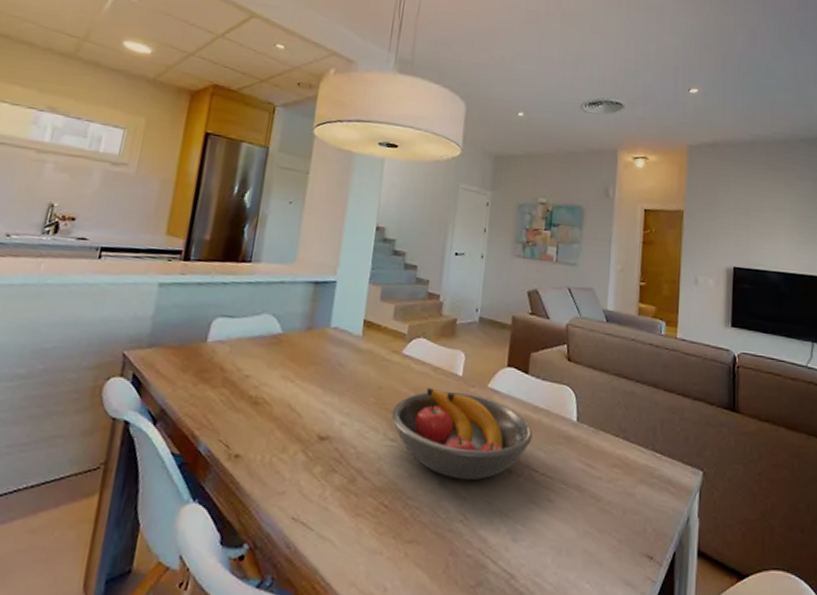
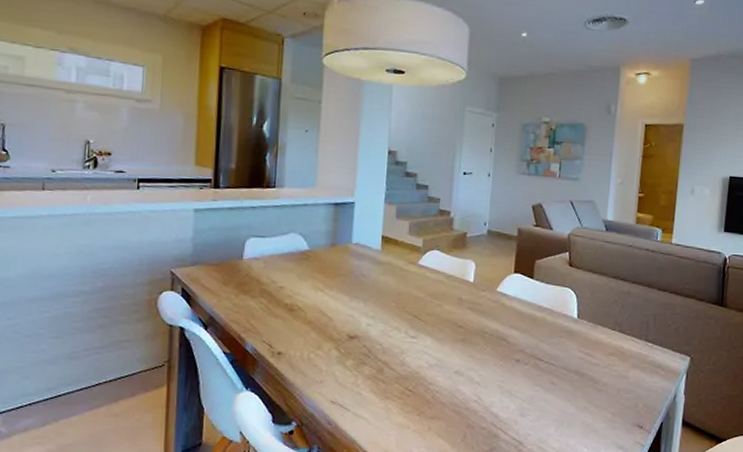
fruit bowl: present [391,387,533,481] -> none [411,293,538,369]

